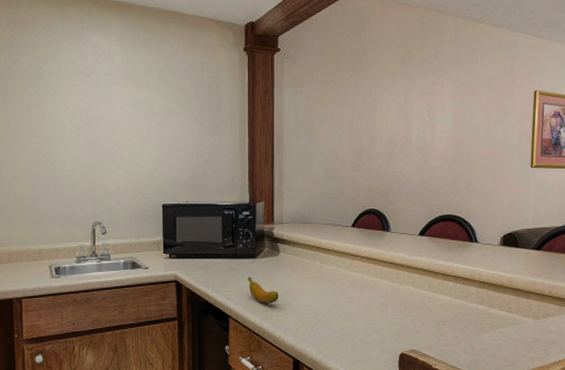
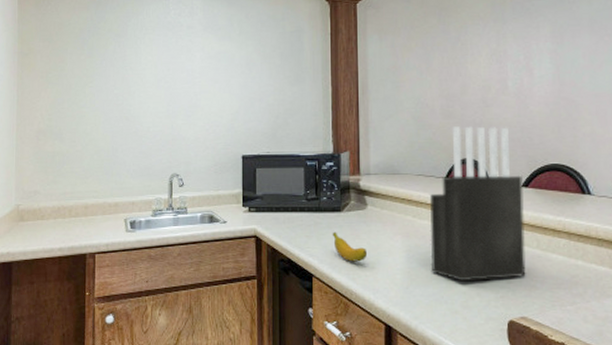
knife block: none [335,179,420,320] -> present [429,126,526,282]

